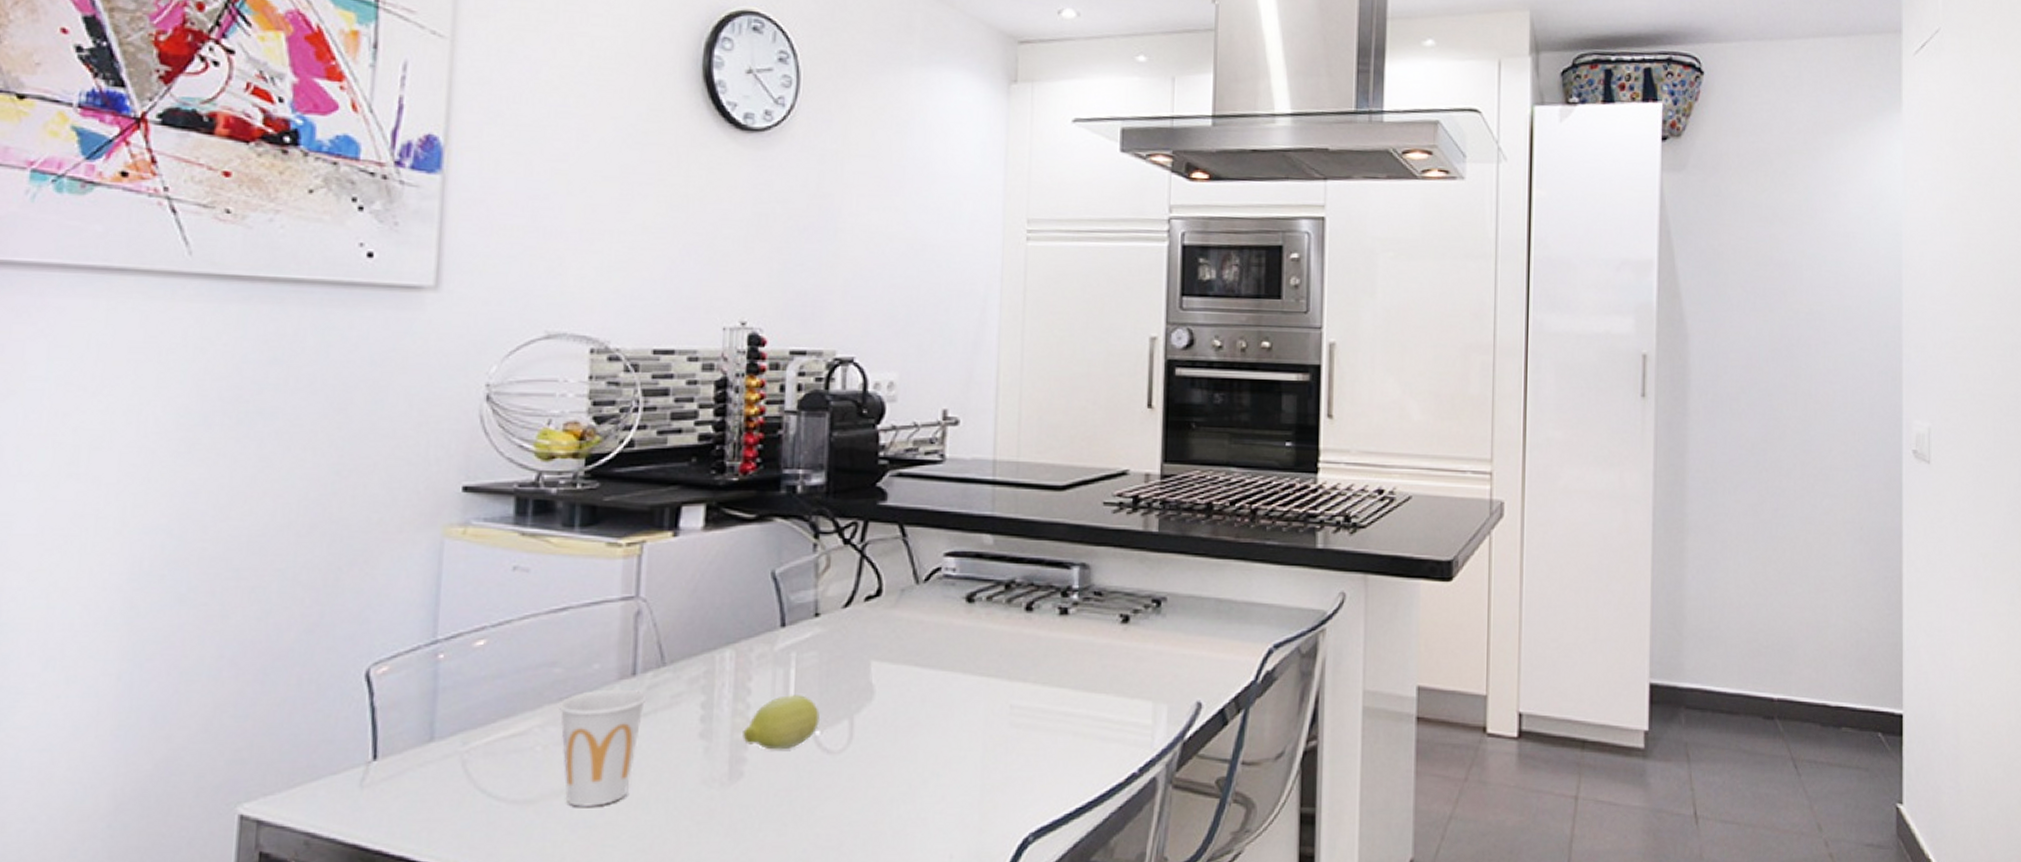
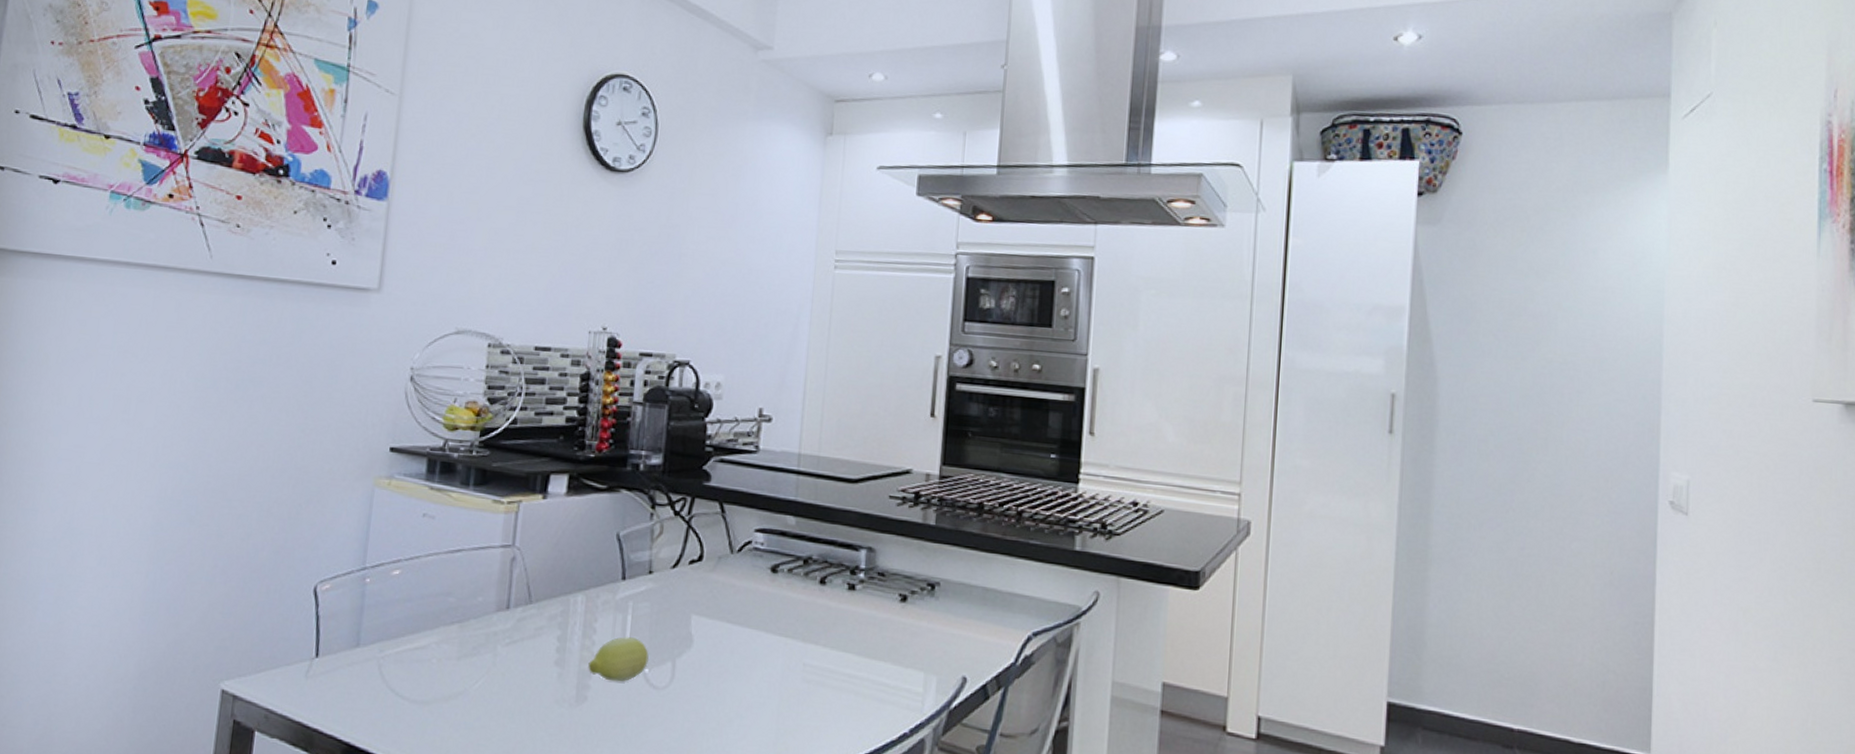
cup: present [559,687,647,807] -> none [451,617,517,712]

